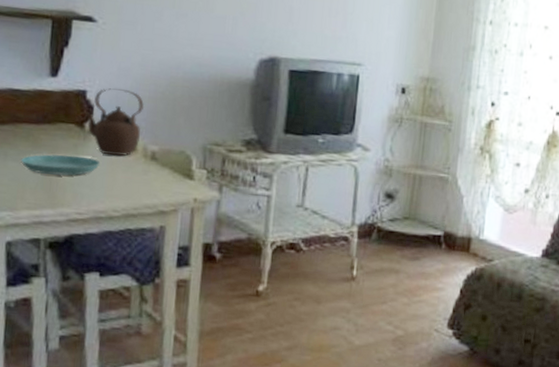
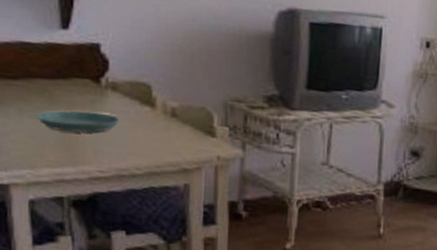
teapot: present [85,88,145,156] -> none [101,41,162,112]

